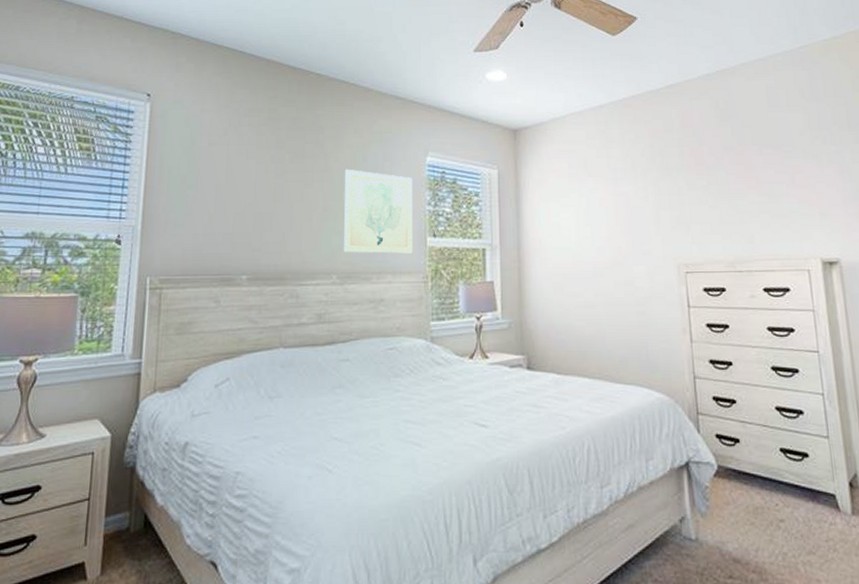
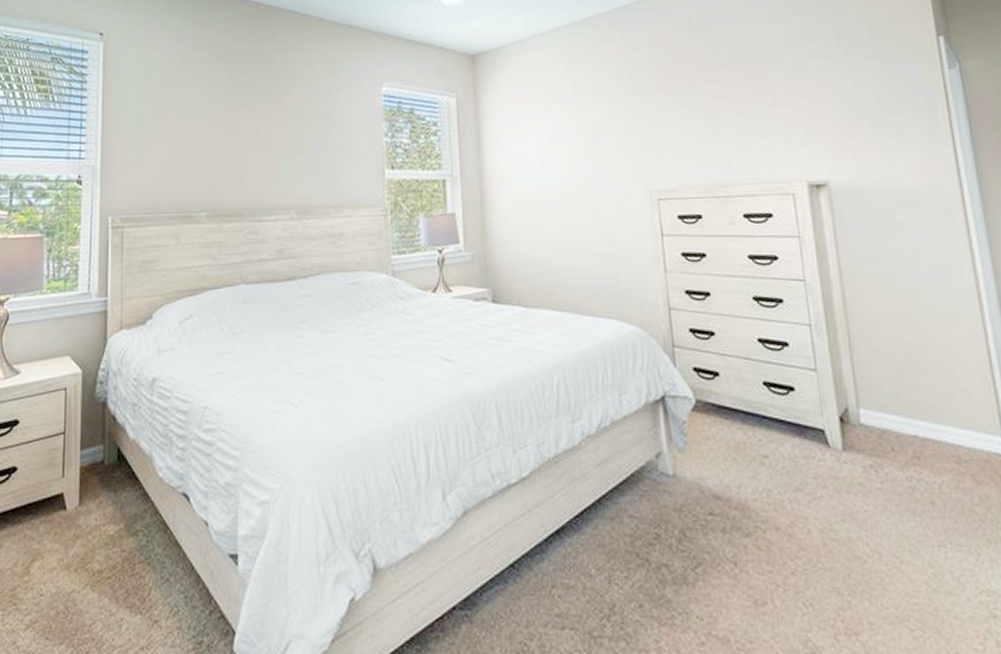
wall art: present [344,169,413,254] -> none [298,102,371,188]

